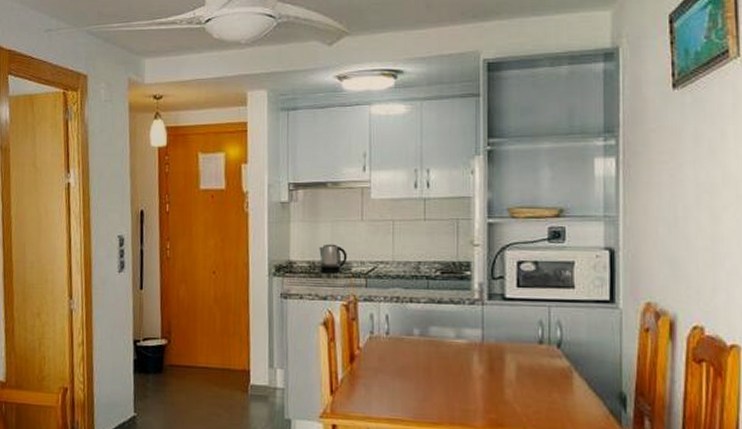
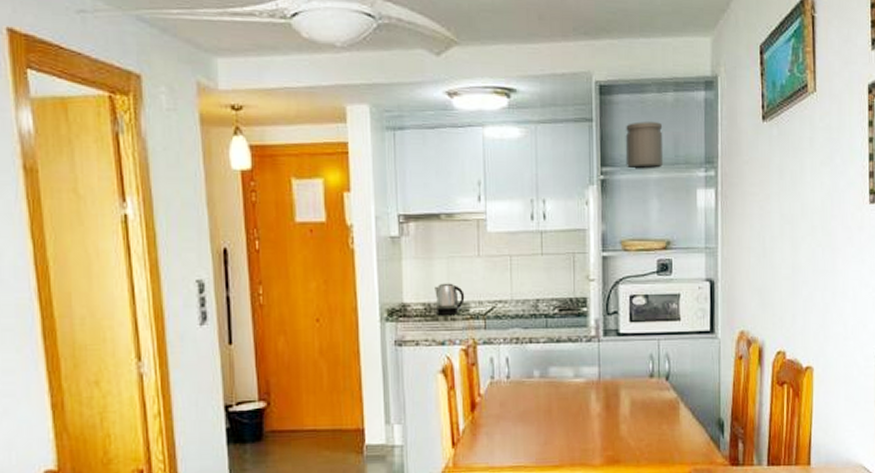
jar: none [515,95,555,140] -> present [626,122,662,169]

